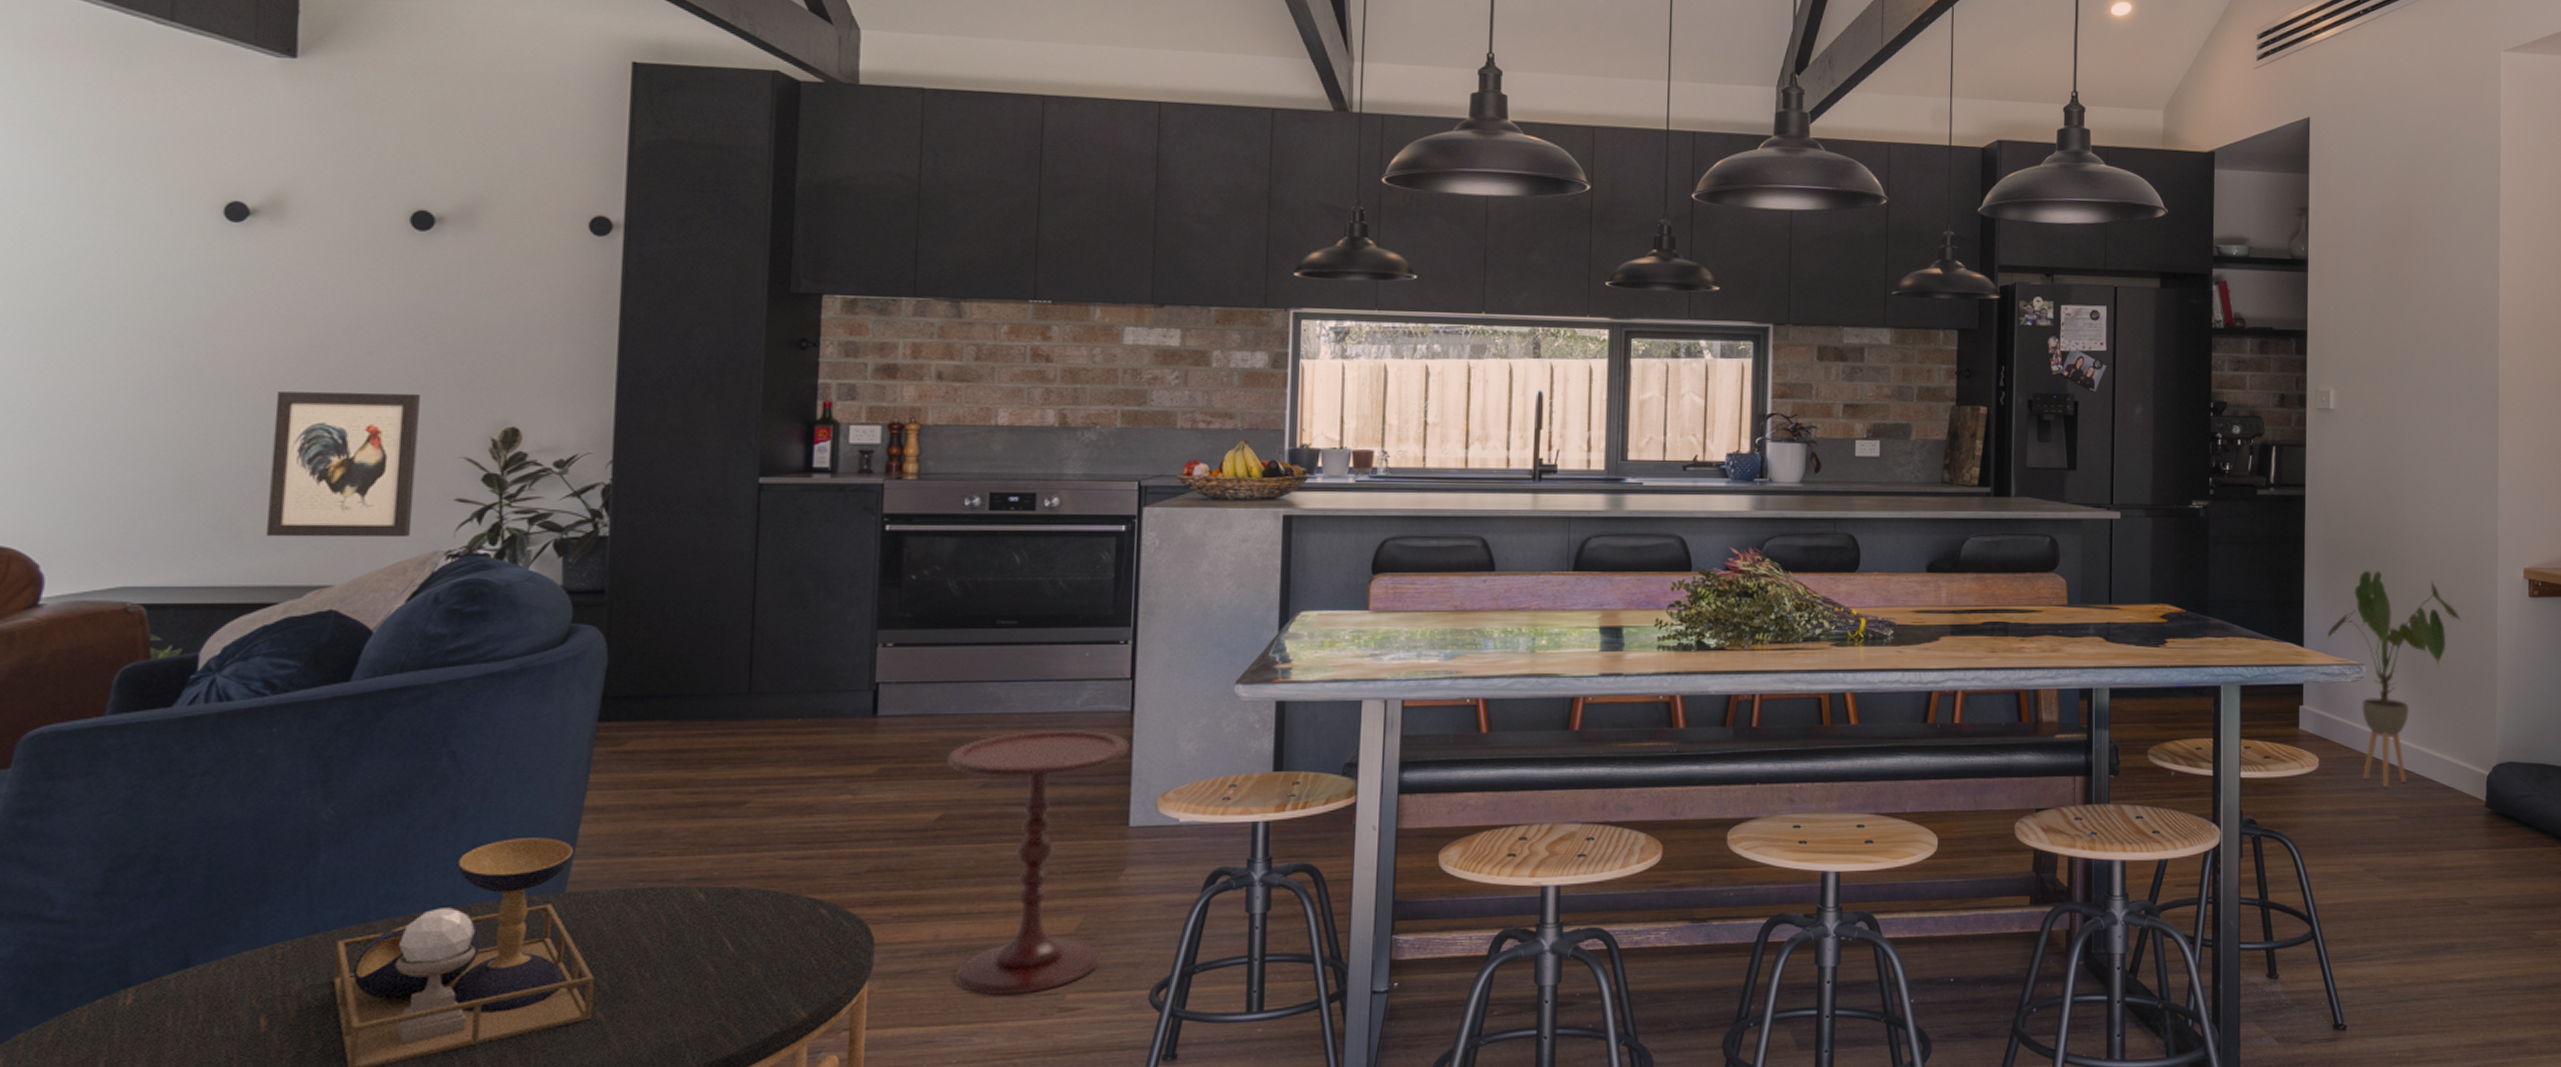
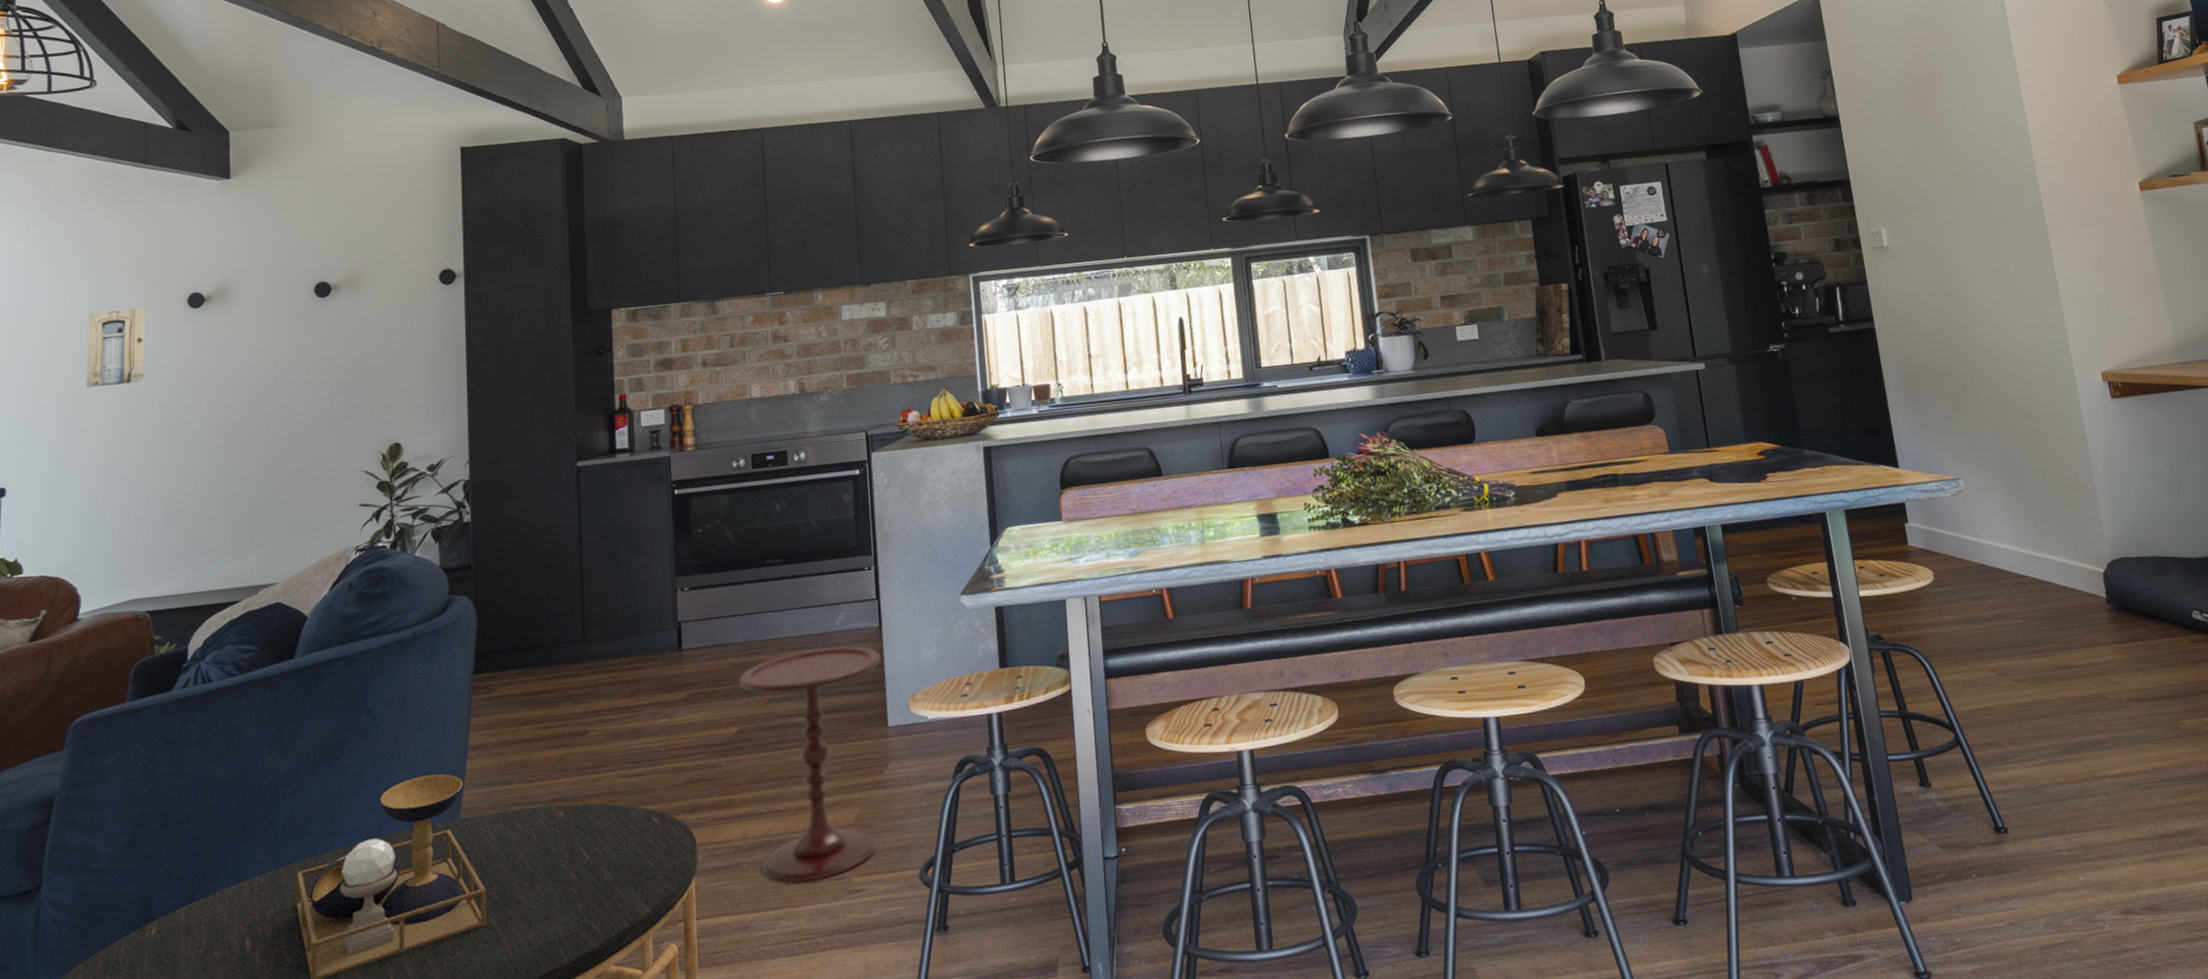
wall art: none [66,208,162,309] -> present [86,308,146,387]
wall art: present [265,390,420,538] -> none [228,424,330,549]
house plant: present [2327,570,2463,788] -> none [1919,390,2050,594]

